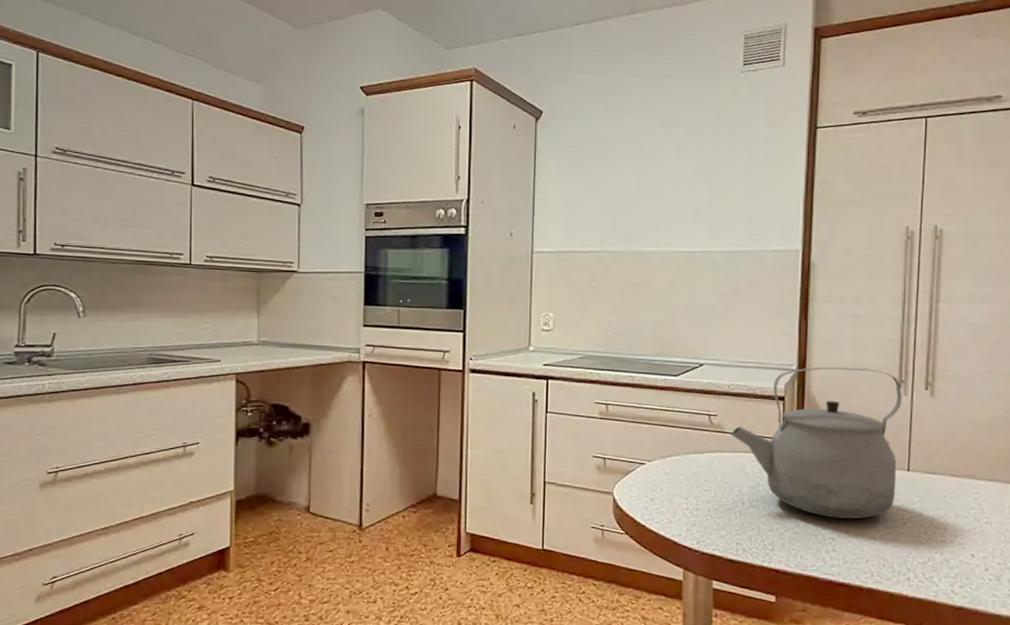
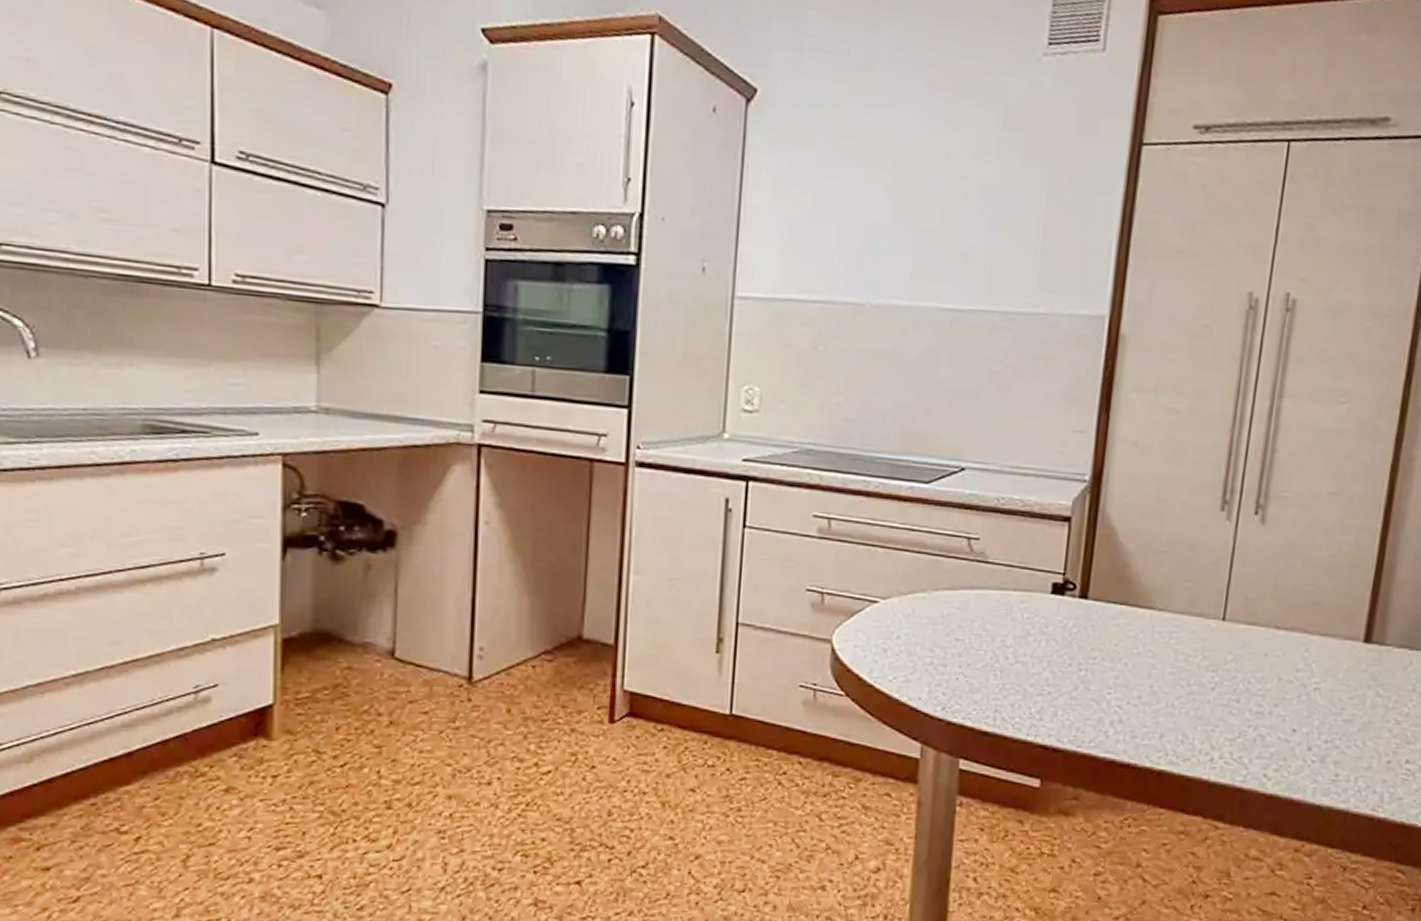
tea kettle: present [731,366,902,519] -> none [996,478,1225,681]

